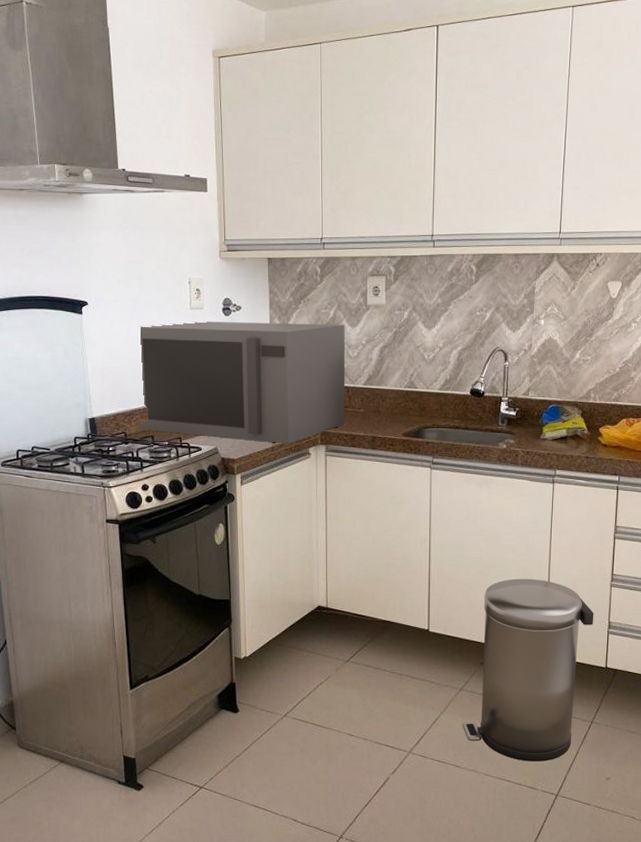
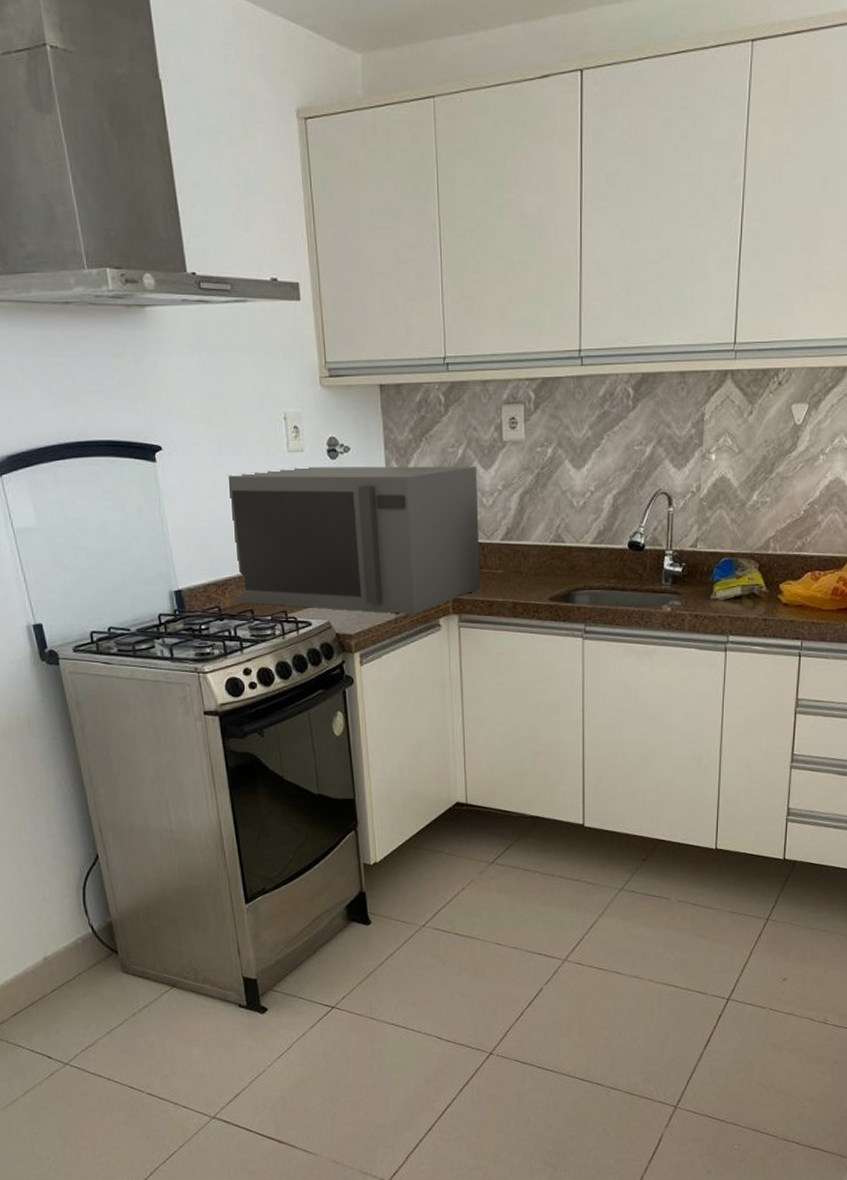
pedal bin: present [462,578,594,761] -> none [623,762,771,965]

